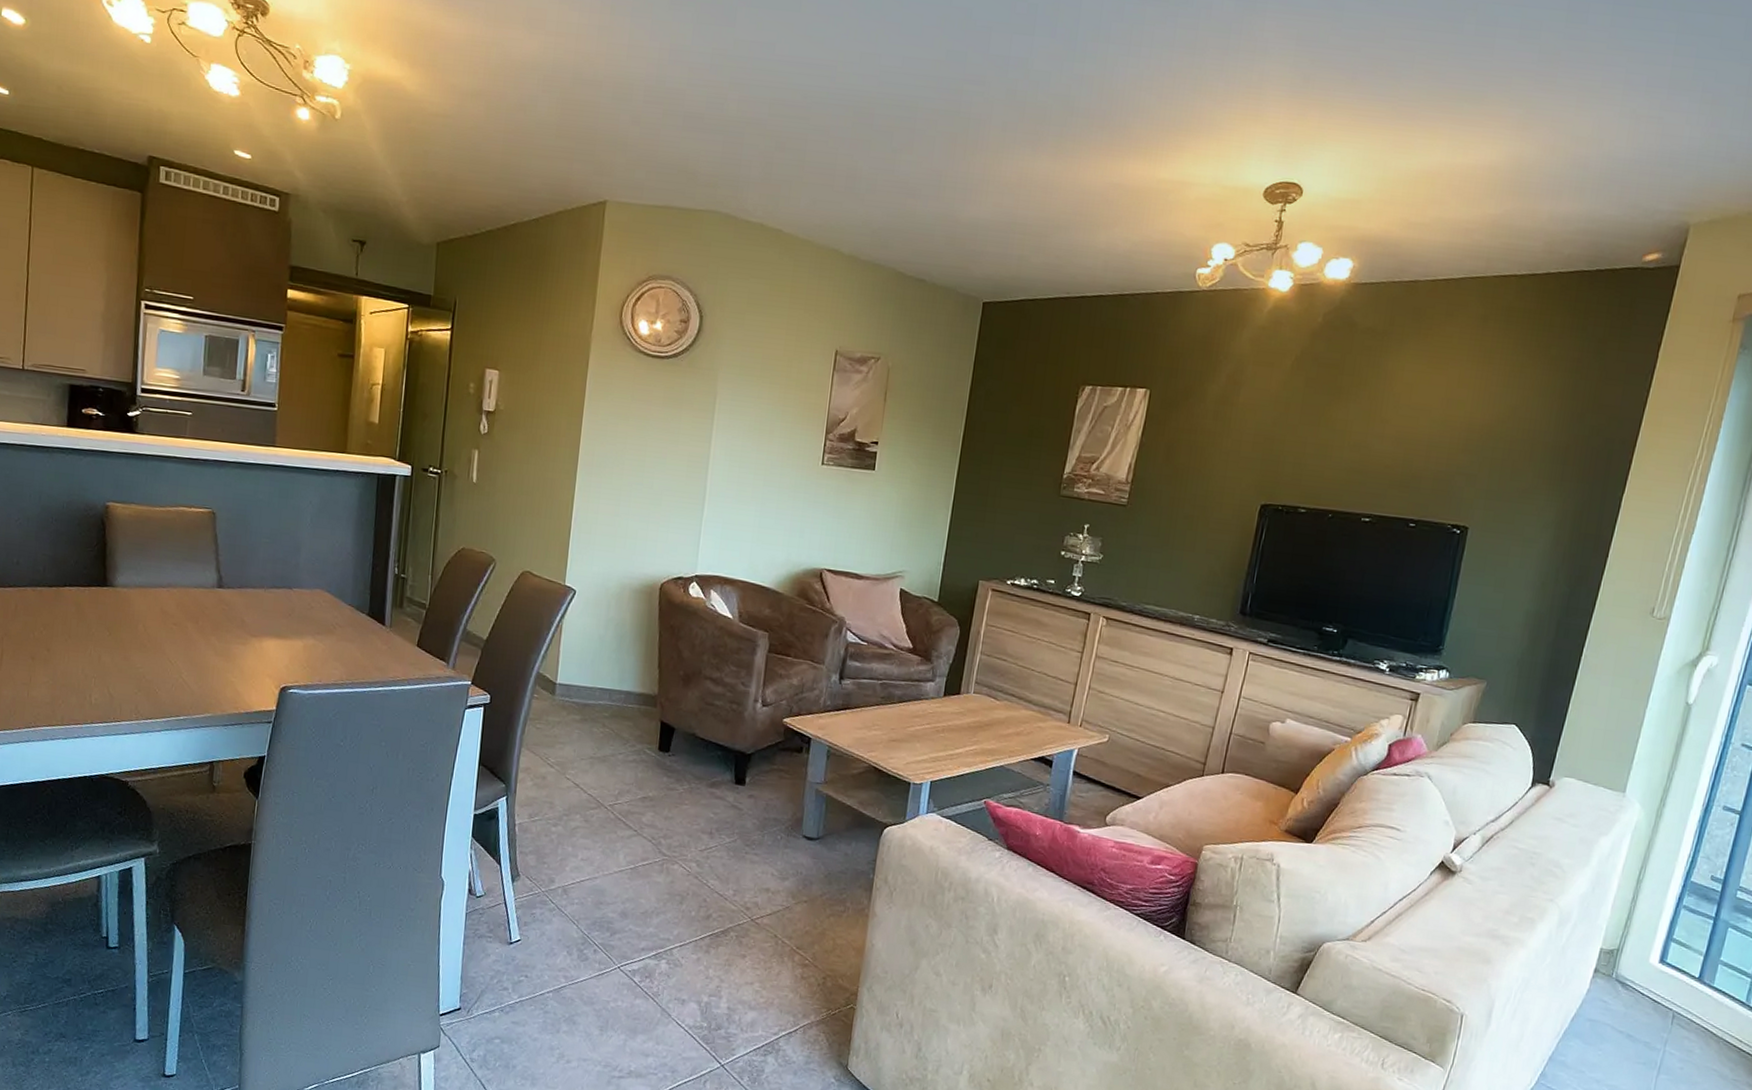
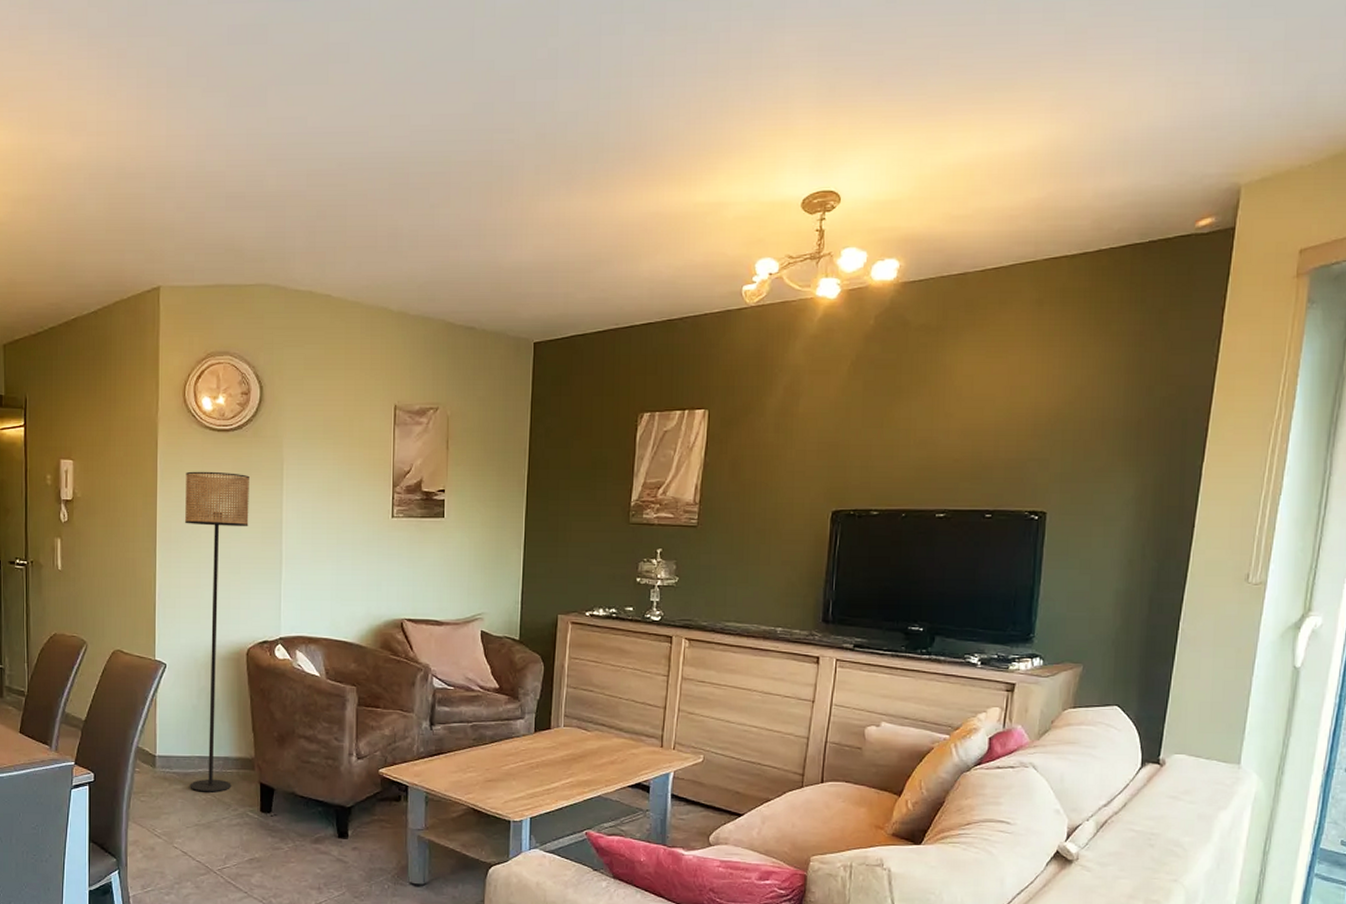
floor lamp: none [588,395,680,727] -> present [184,471,249,793]

